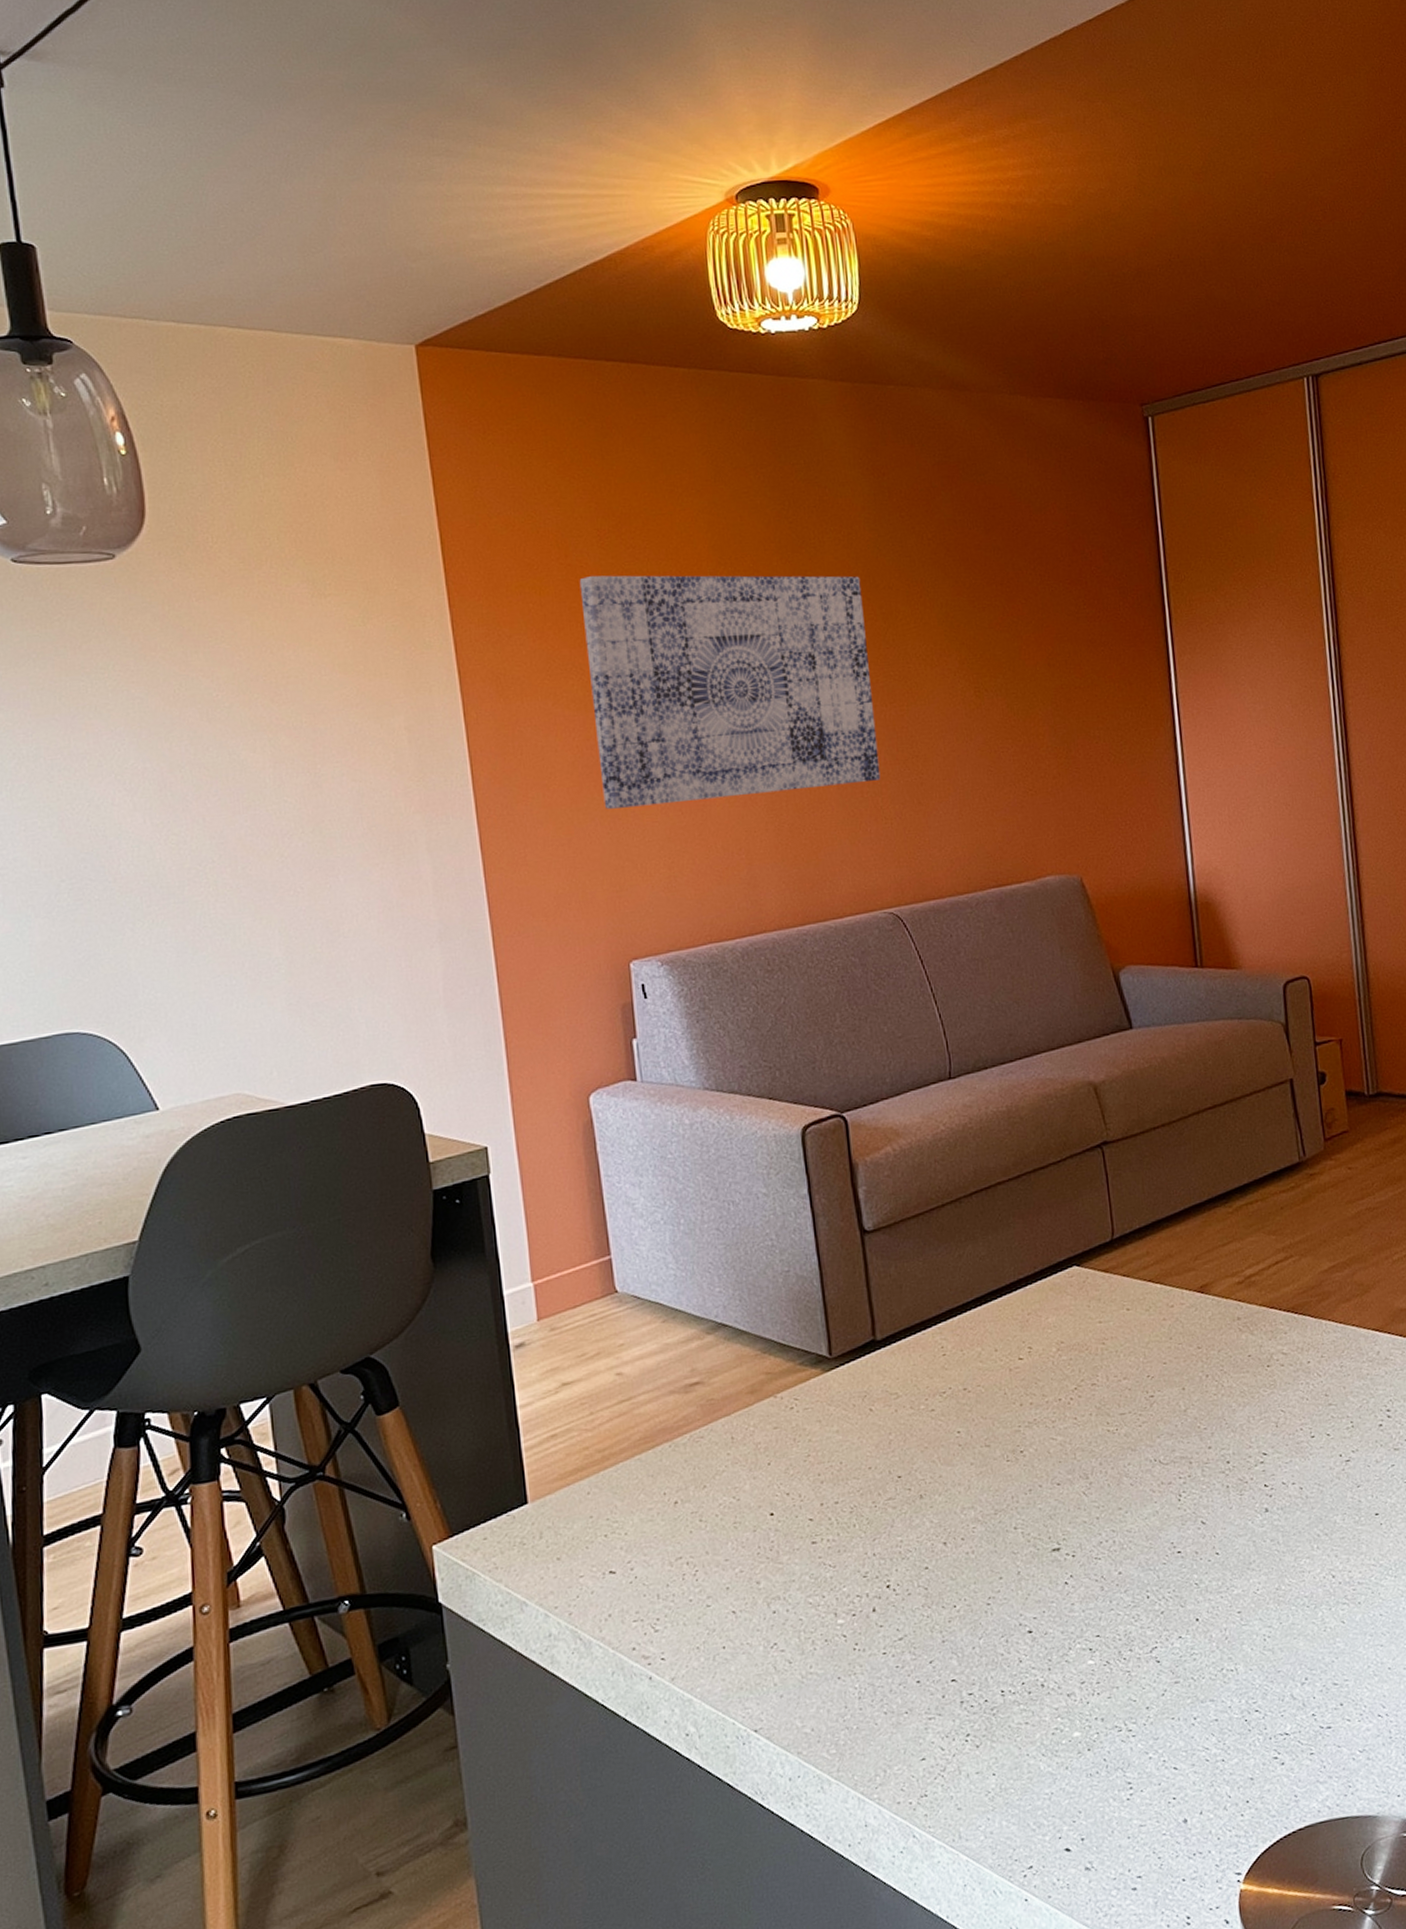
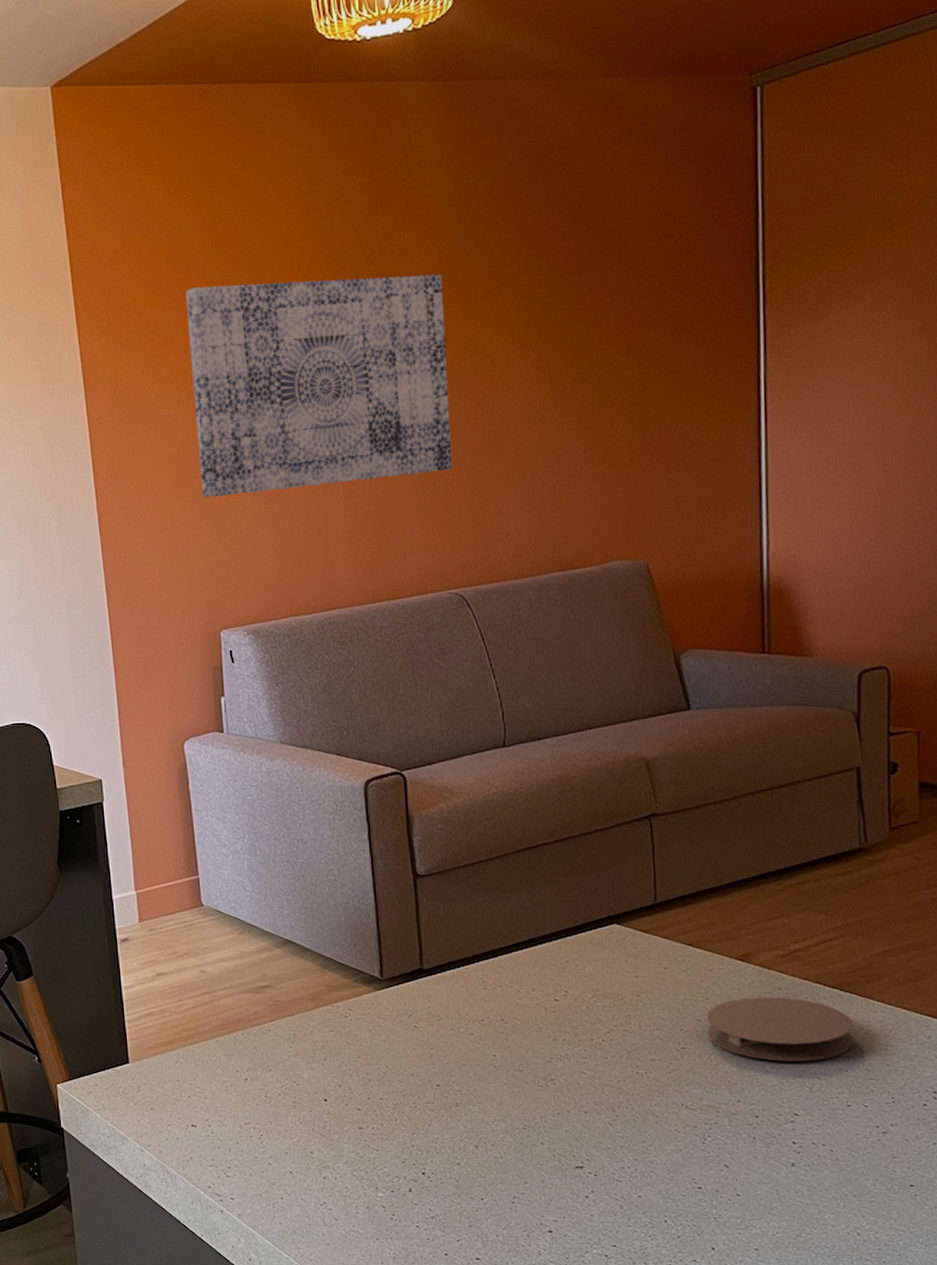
coaster: none [1171,1327,1311,1399] -> present [706,997,854,1062]

